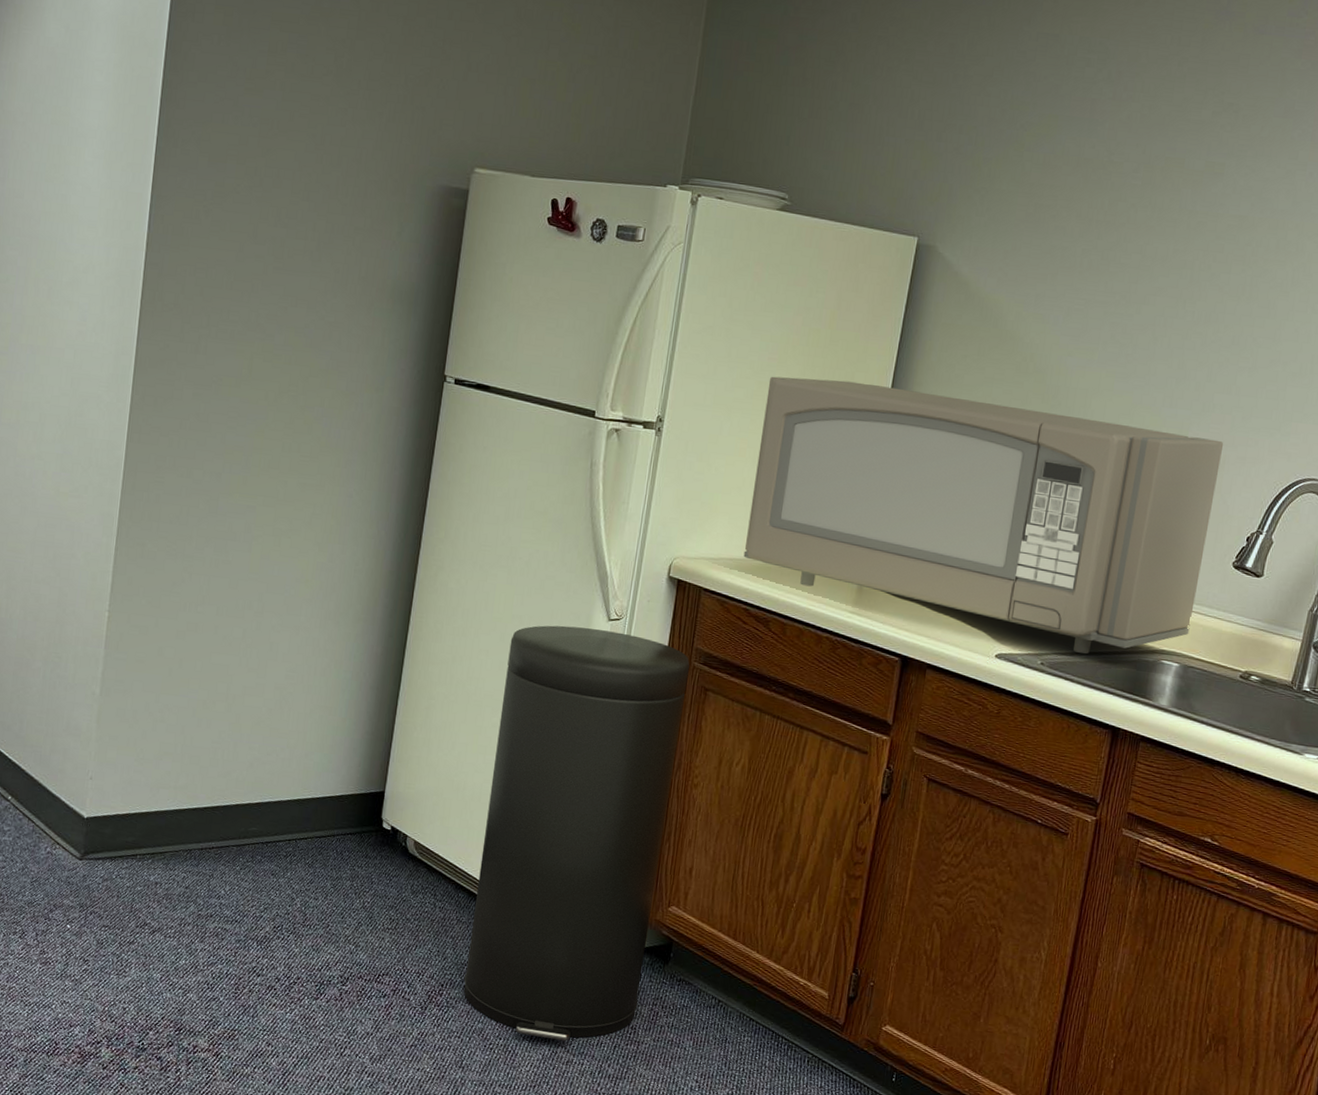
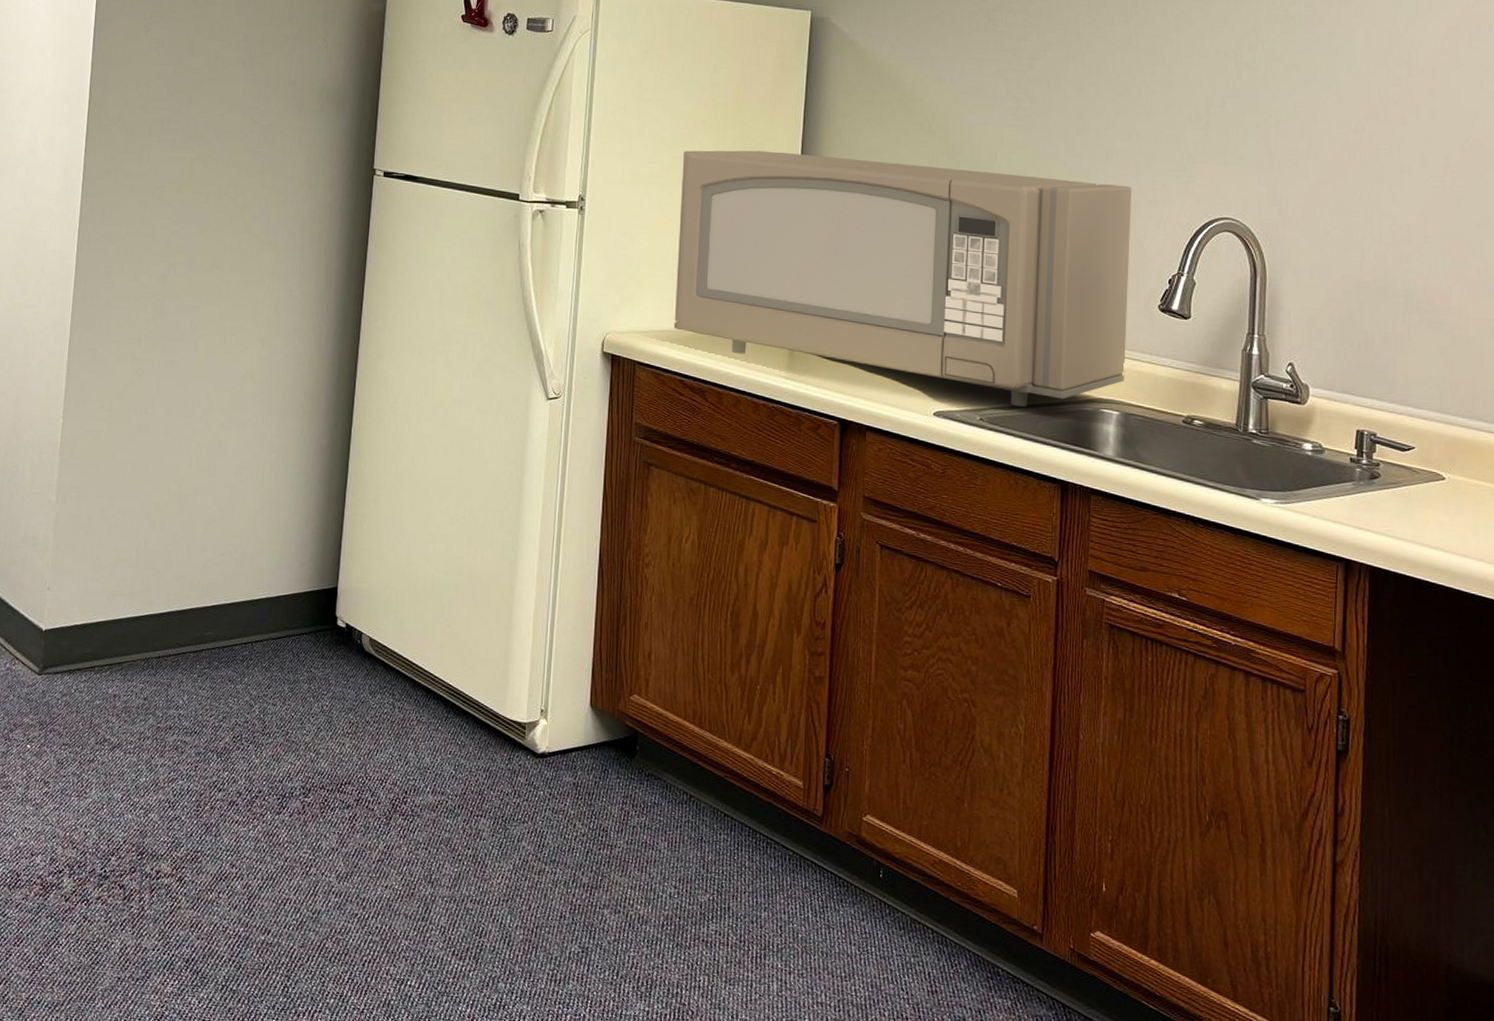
pedal bin: present [463,625,690,1042] -> none [427,407,631,849]

